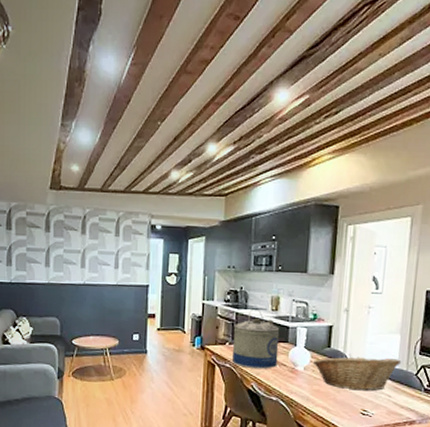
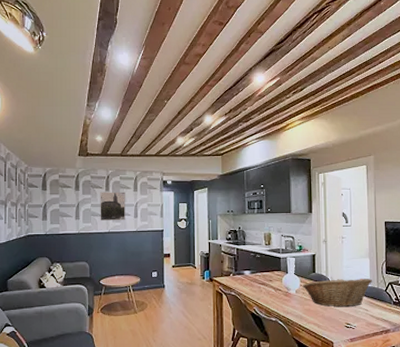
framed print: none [74,235,105,271] -> present [100,192,125,220]
water jug: present [231,308,280,369] -> none [235,244,274,294]

